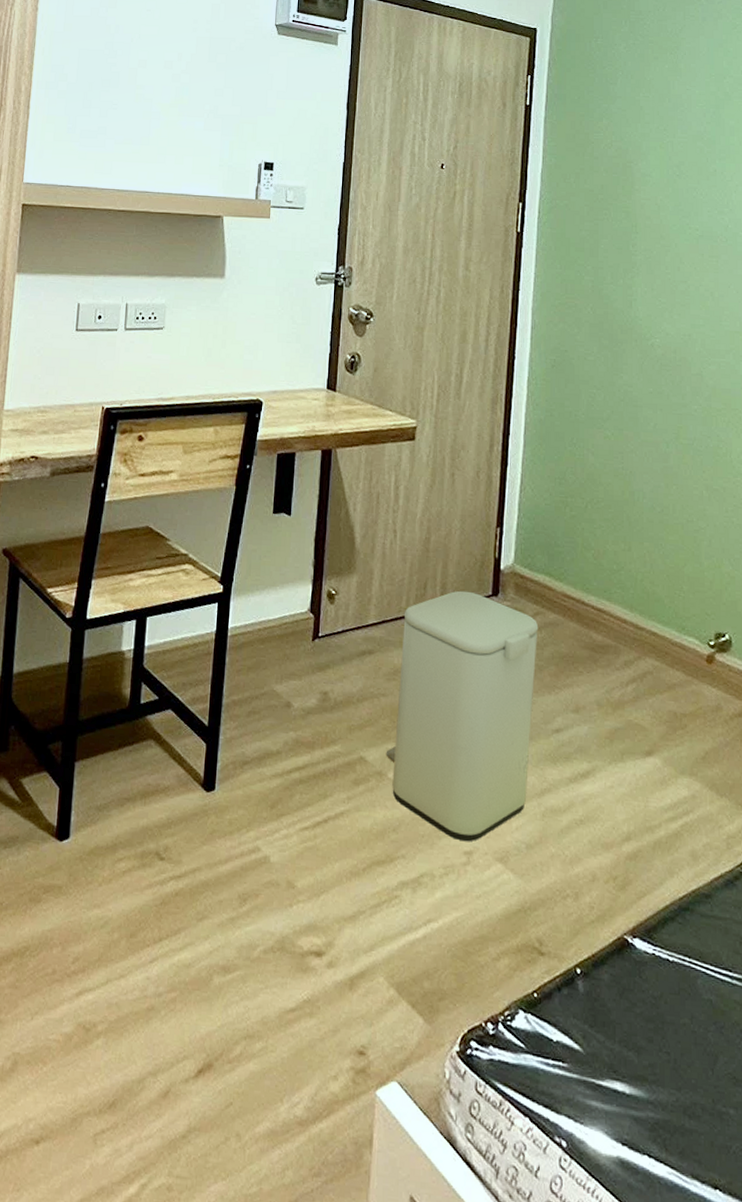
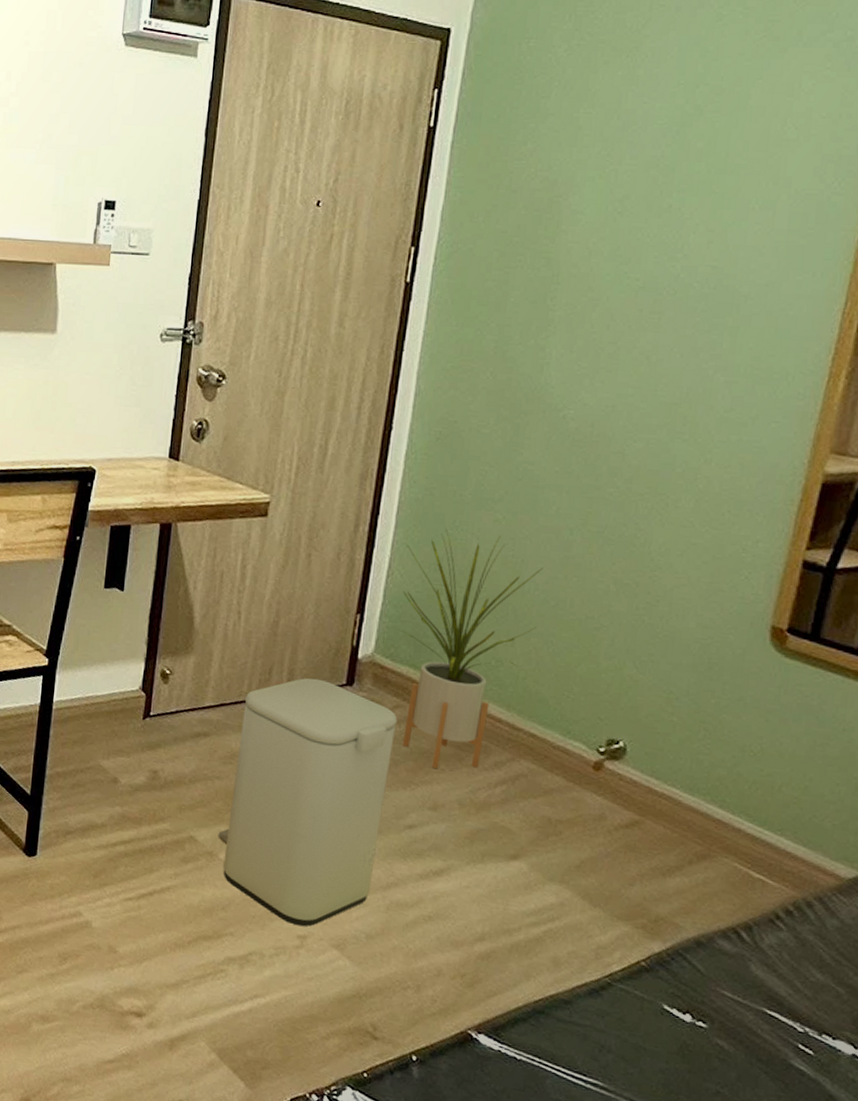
house plant: none [531,446,648,672] -> present [395,529,544,770]

